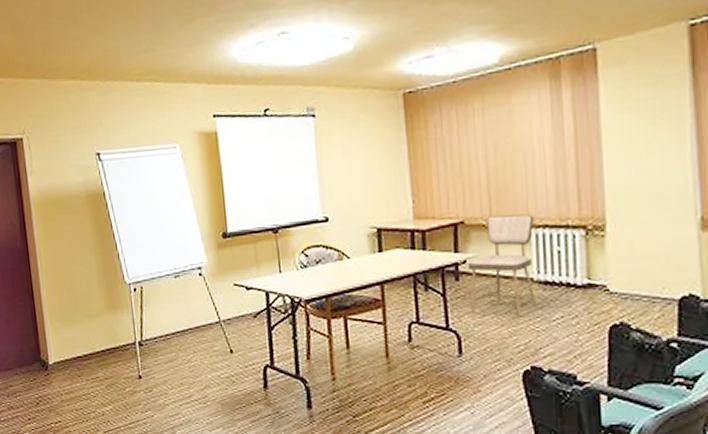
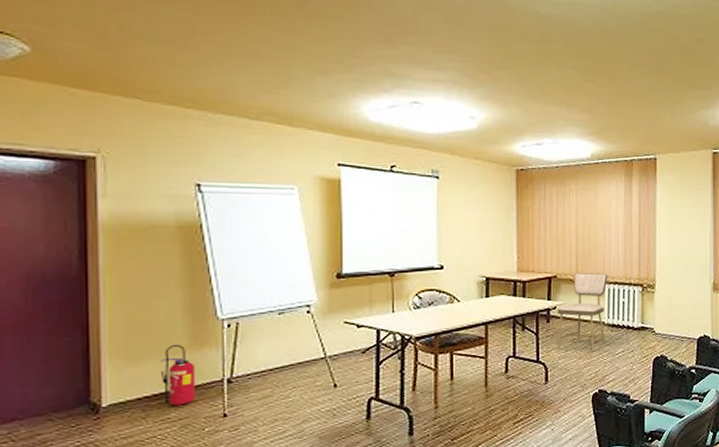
fire extinguisher: none [85,309,116,366] -> present [160,345,196,406]

